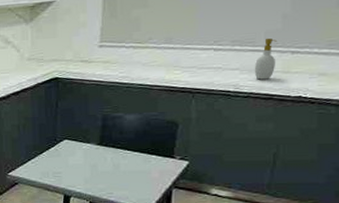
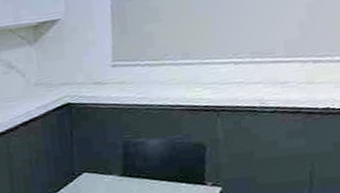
soap bottle: present [254,38,278,80] -> none [277,47,299,93]

